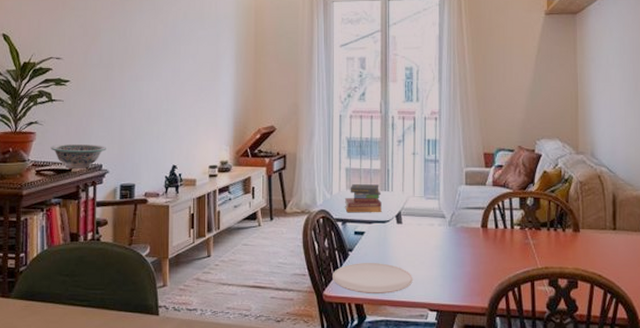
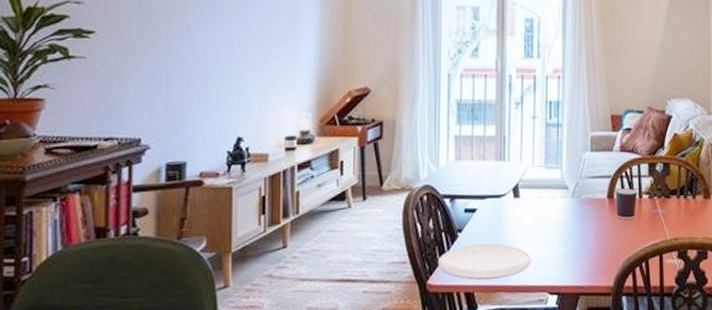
decorative bowl: present [50,143,107,170] -> none [67,112,148,146]
books: present [344,184,382,213] -> none [453,153,497,188]
mug: none [488,219,509,247] -> present [615,188,637,219]

